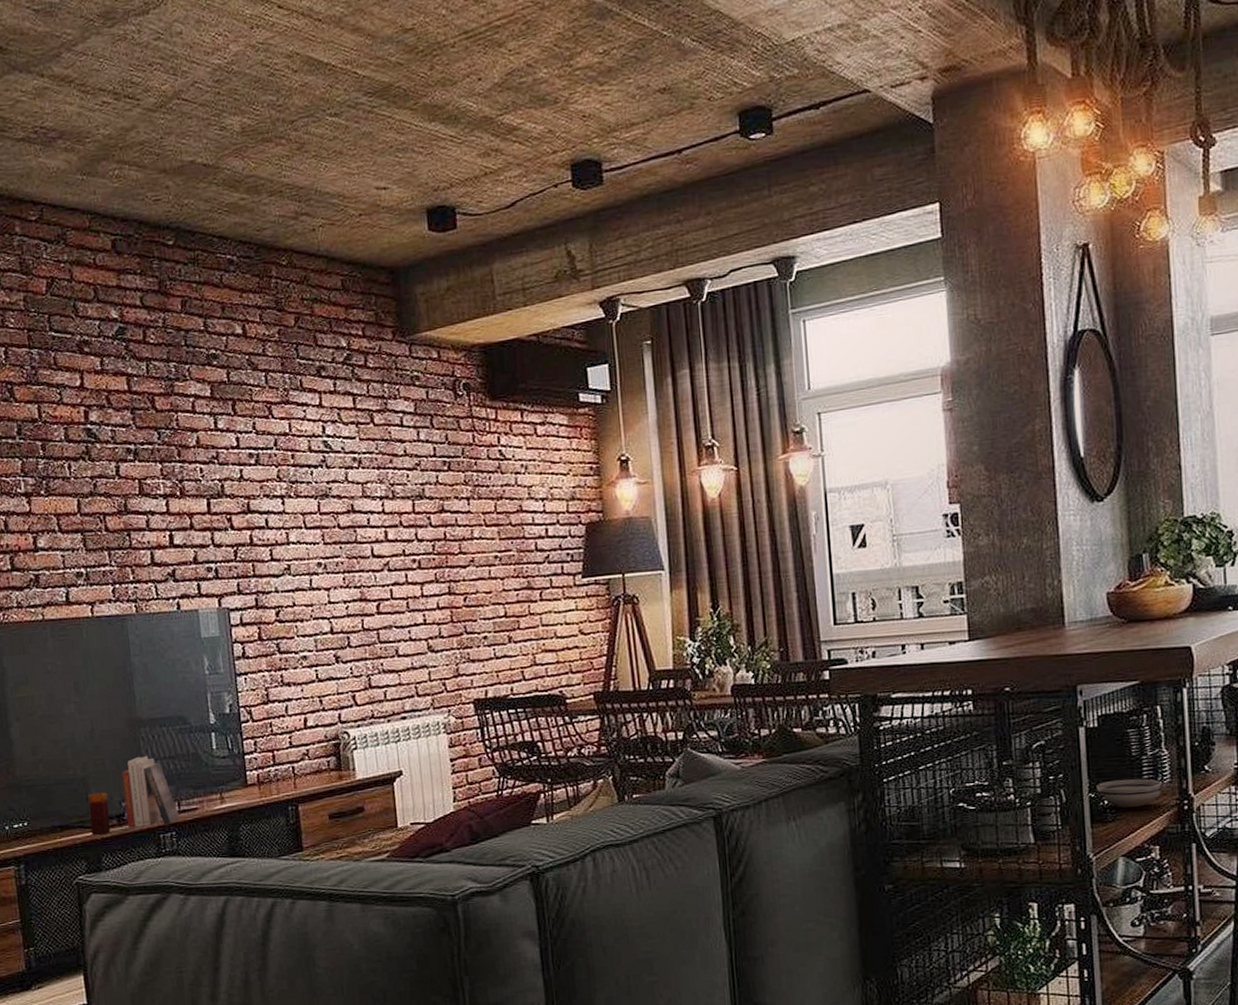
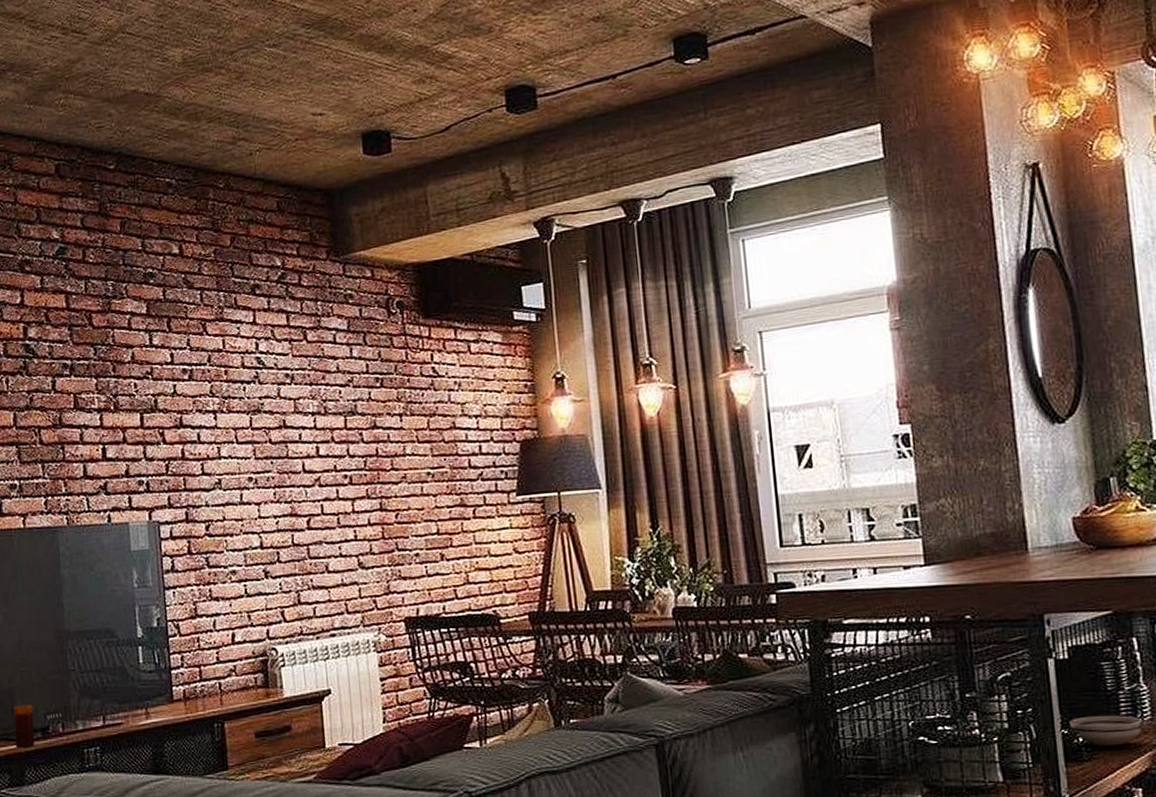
books: present [121,755,180,828] -> none [47,668,105,742]

